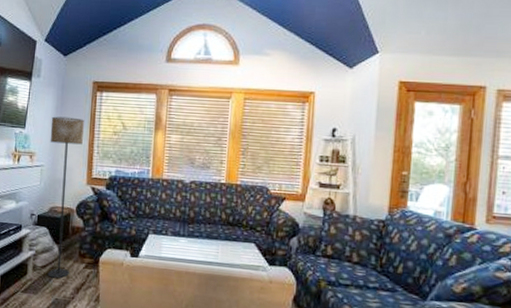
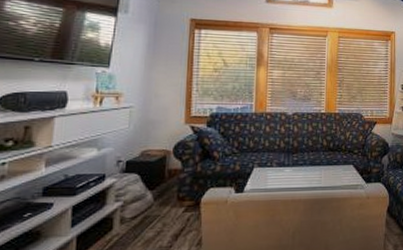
floor lamp: present [47,116,84,279] -> none [139,54,181,228]

